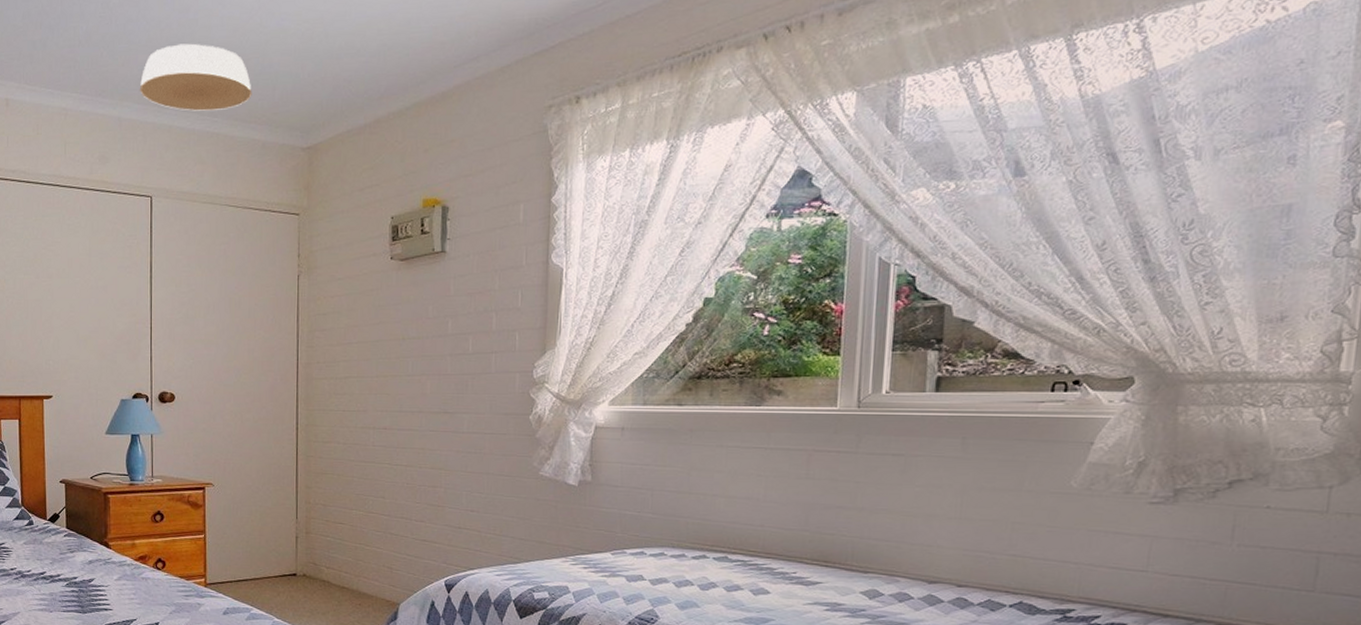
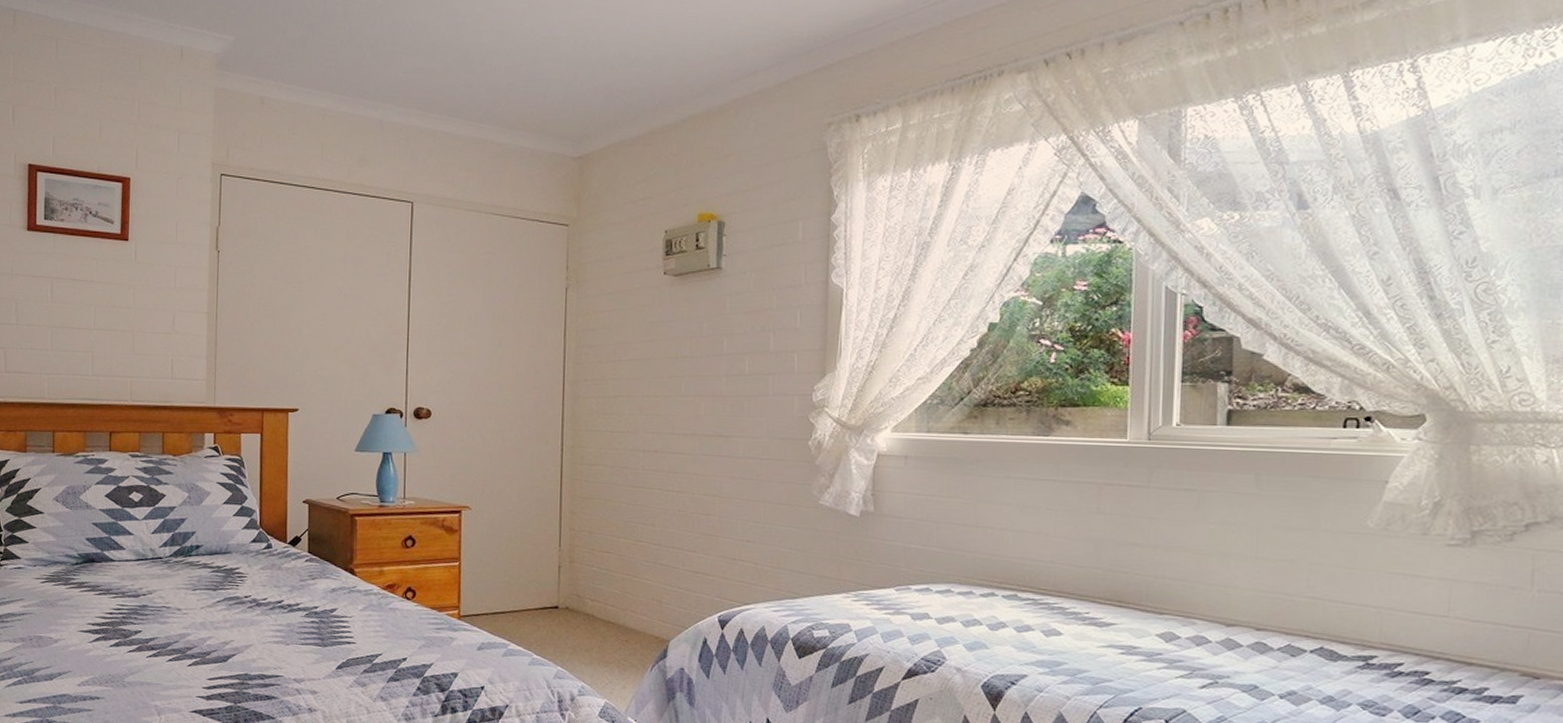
ceiling light: present [139,43,252,111] -> none [403,47,522,116]

